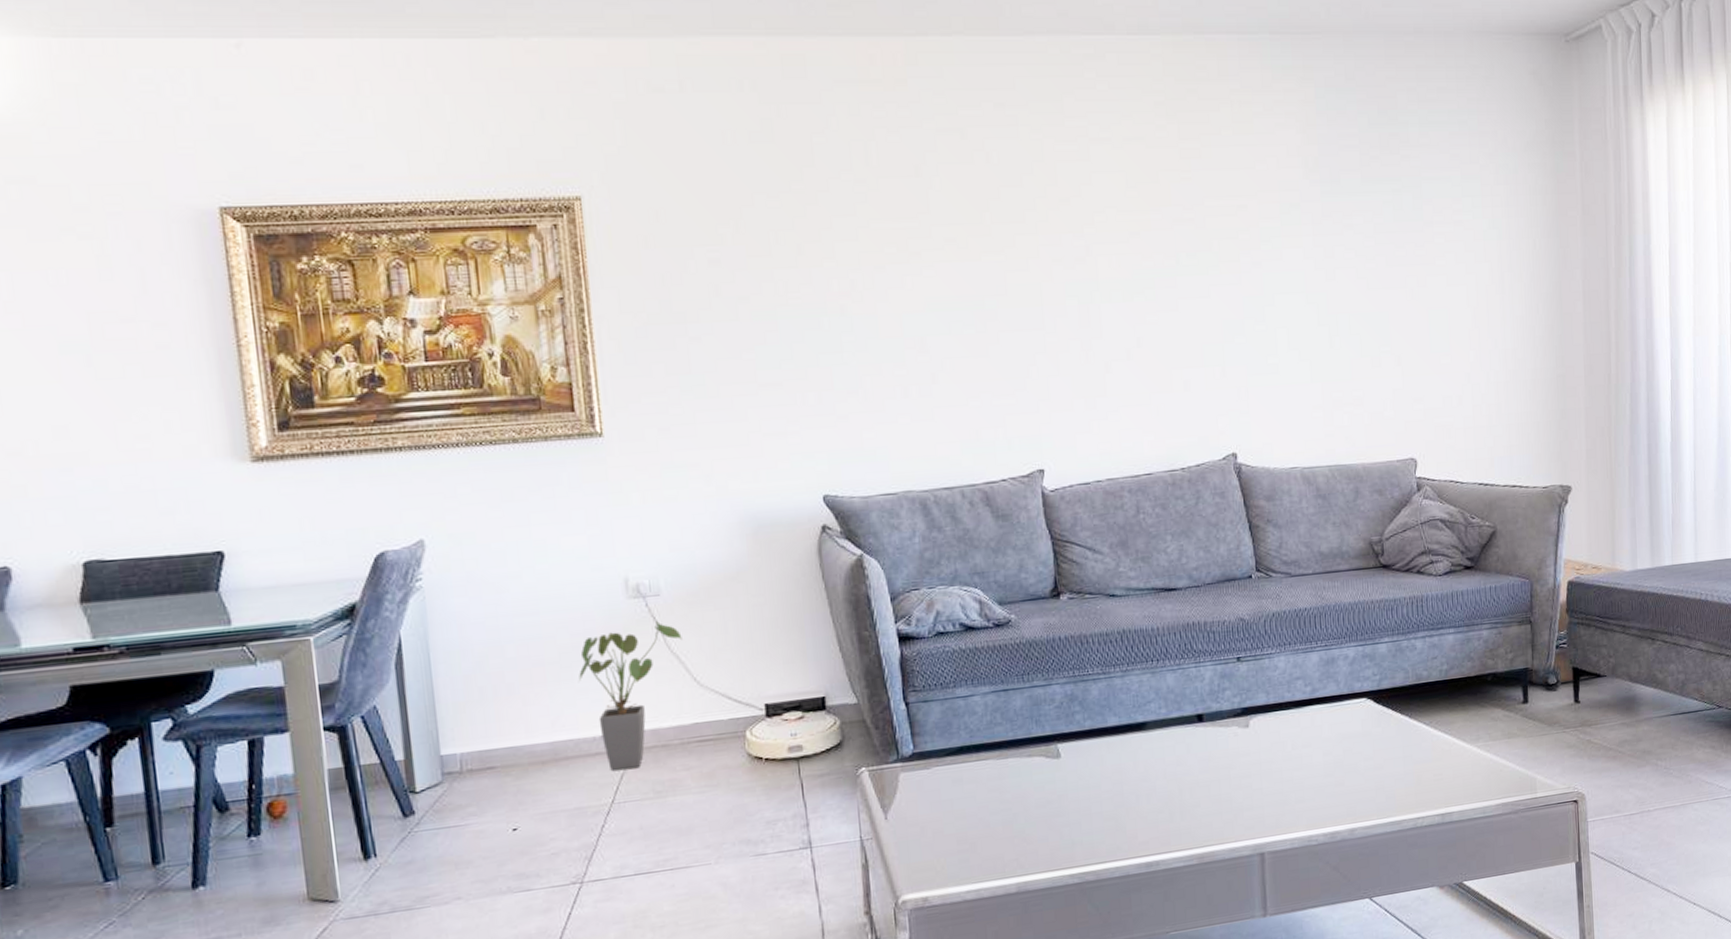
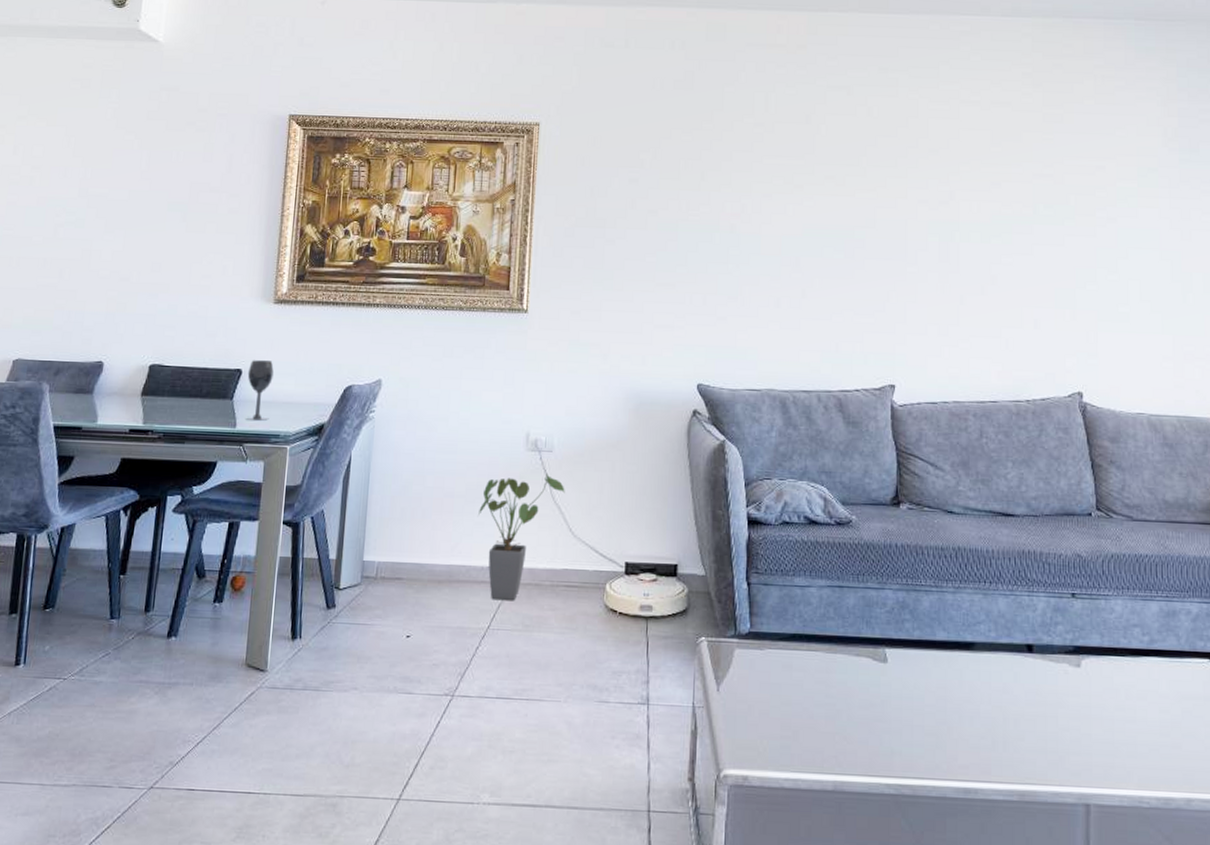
wine glass: none [232,535,277,614] -> present [246,360,274,422]

